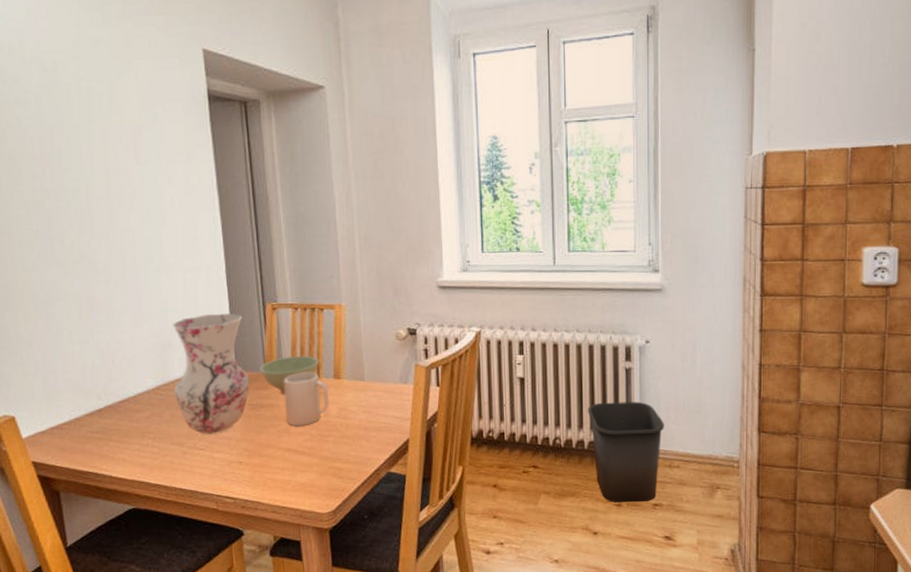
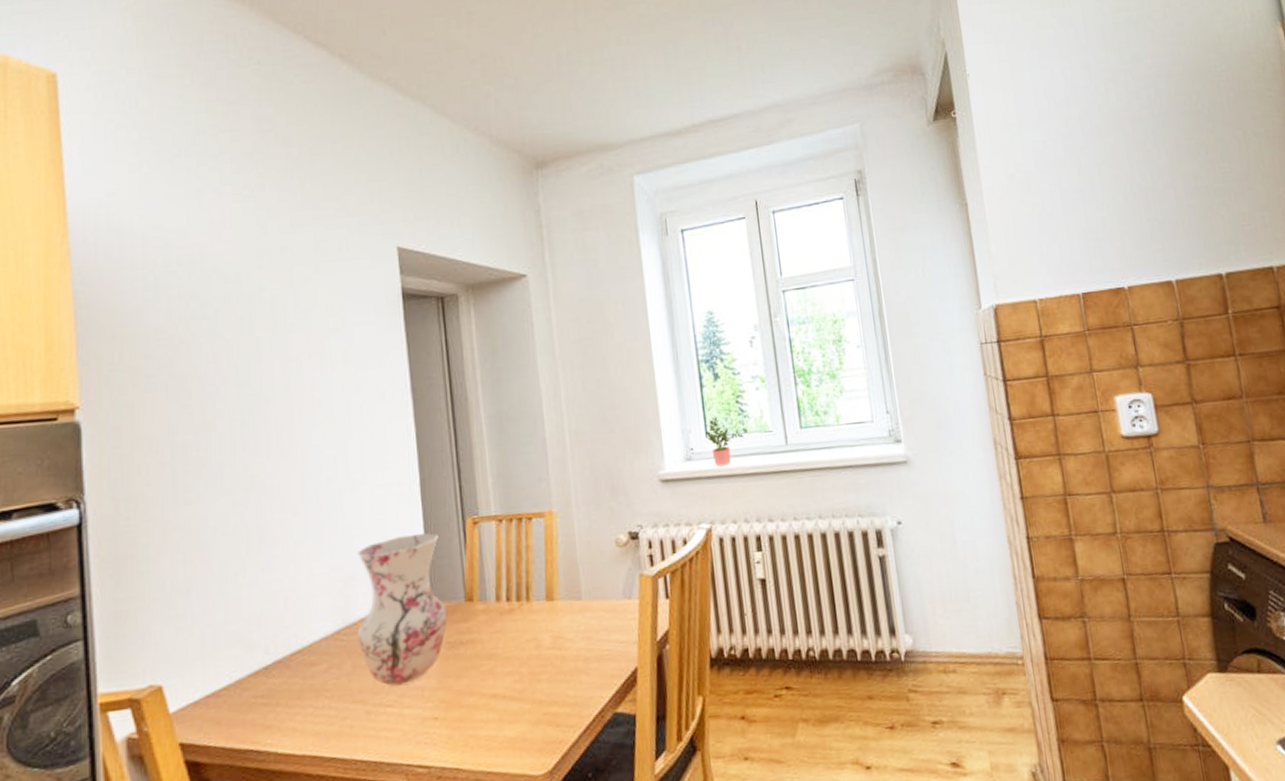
bowl: present [259,355,319,395] -> none [458,575,528,626]
mug: present [283,372,329,426] -> none [487,595,541,665]
potted plant: none [482,234,516,279] -> present [705,416,744,467]
waste bin: present [588,401,664,502] -> none [841,594,934,725]

